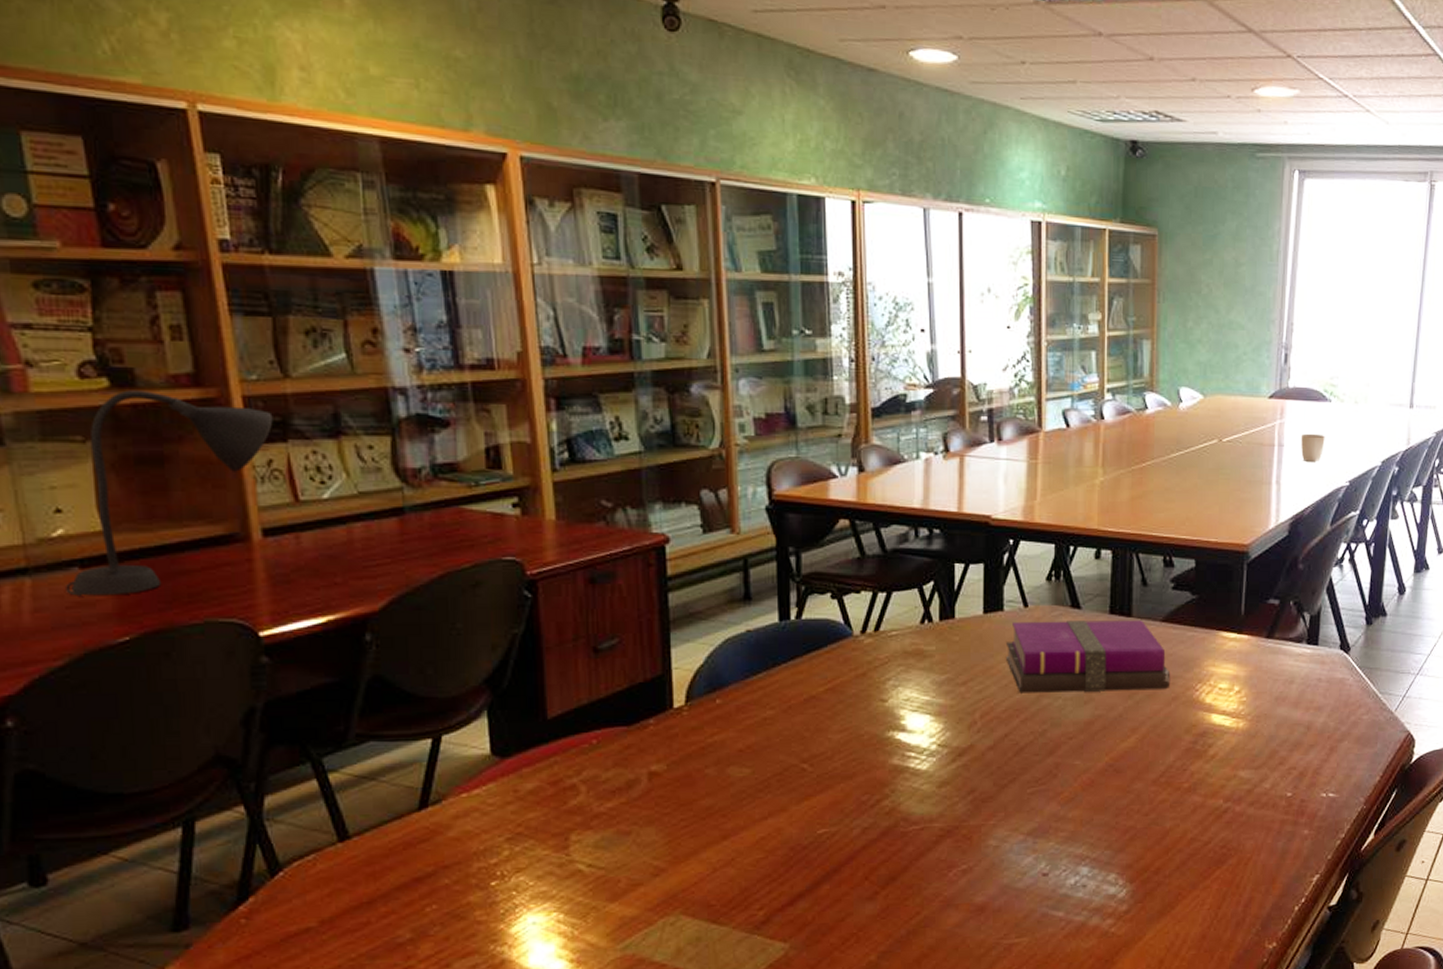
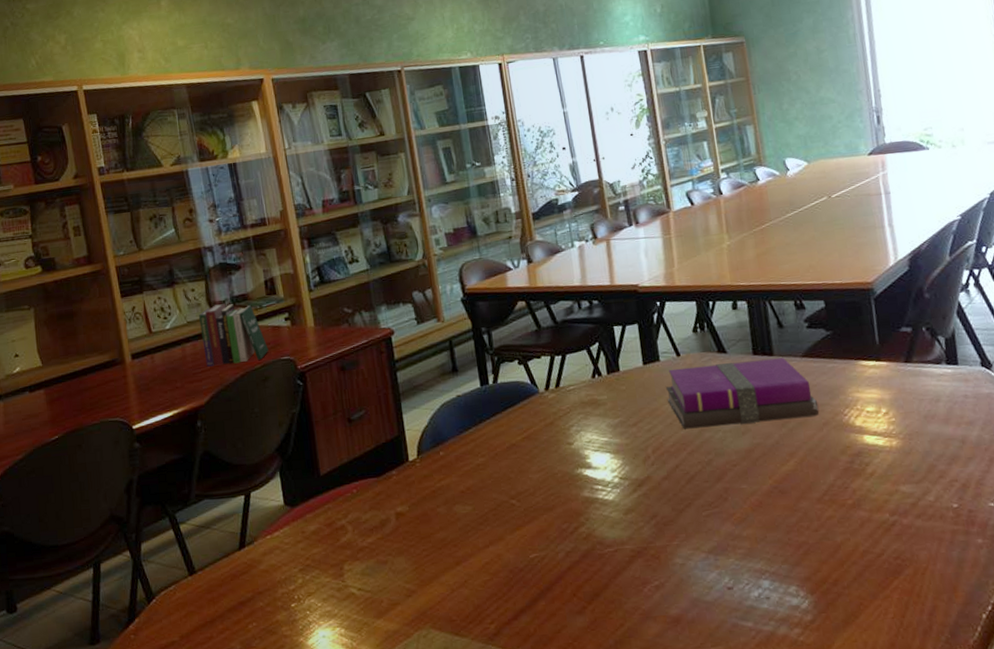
desk lamp: present [66,390,273,596] -> none [22,271,134,411]
books: none [377,471,484,559] -> present [198,303,269,367]
cup: present [1301,433,1325,462] -> none [906,178,930,204]

